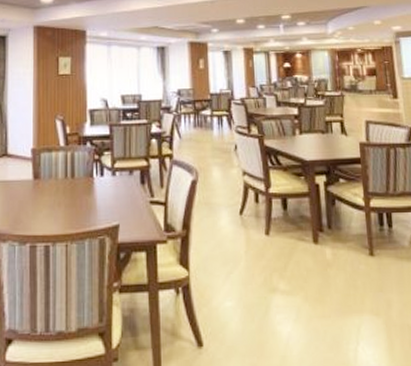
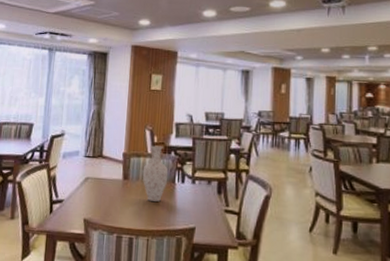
vase: none [55,137,85,201] -> present [142,145,169,202]

